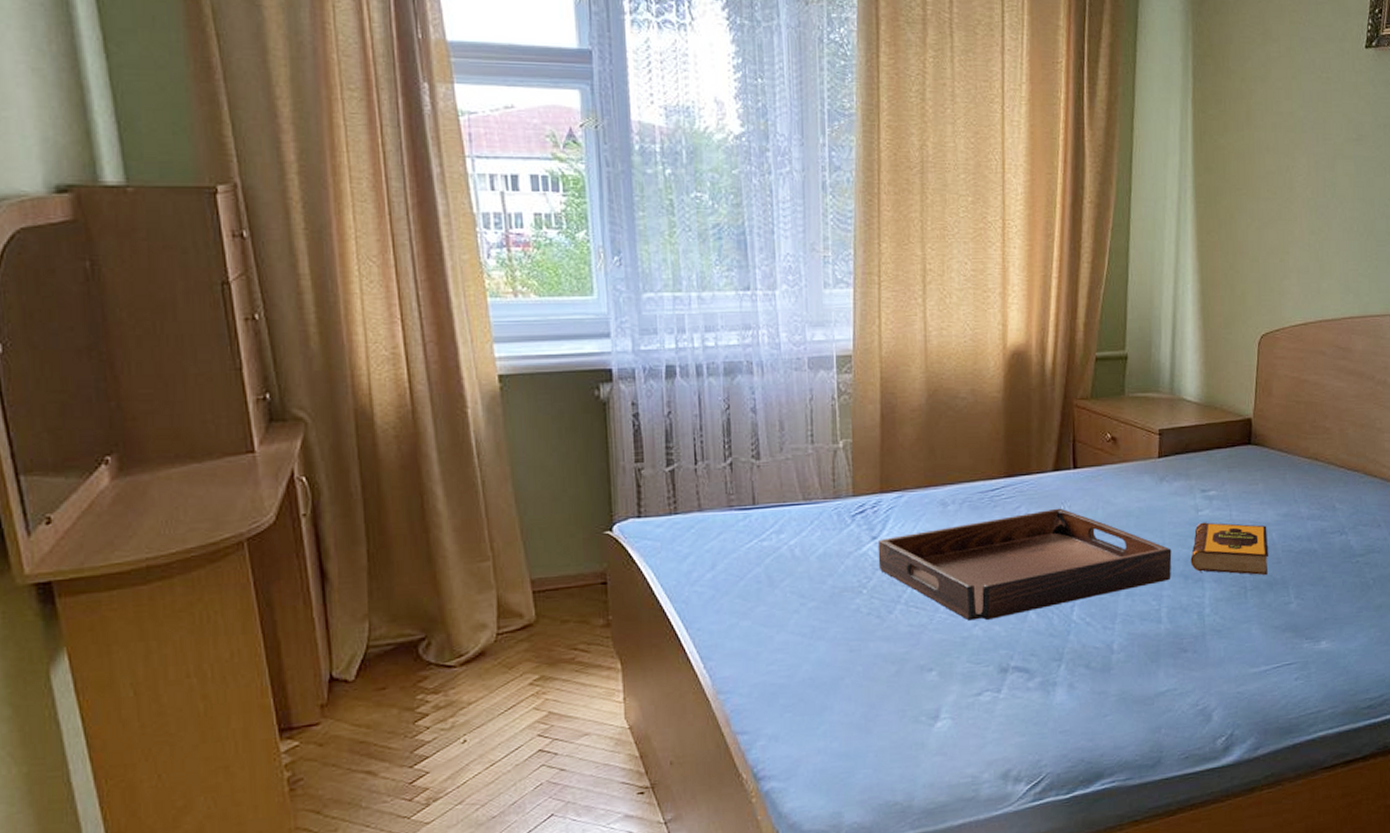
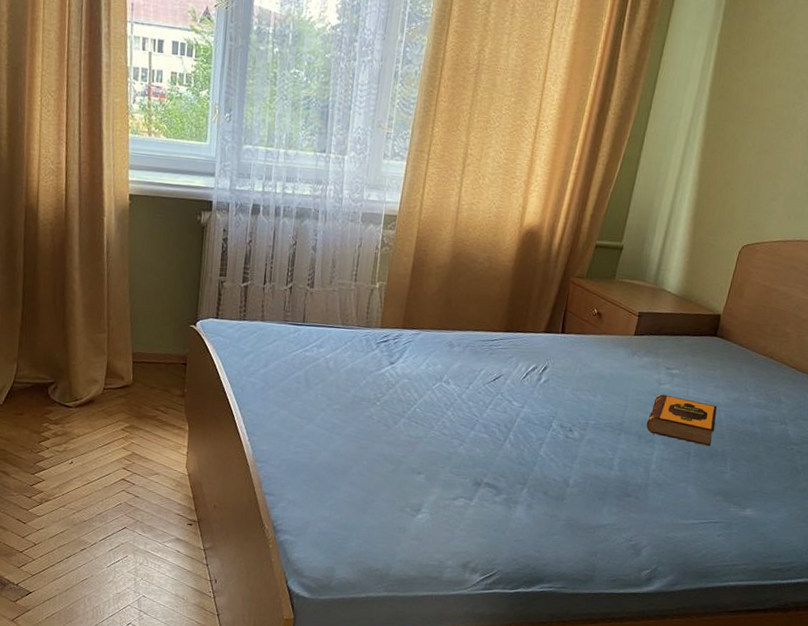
serving tray: present [877,508,1172,621] -> none [392,363,632,443]

